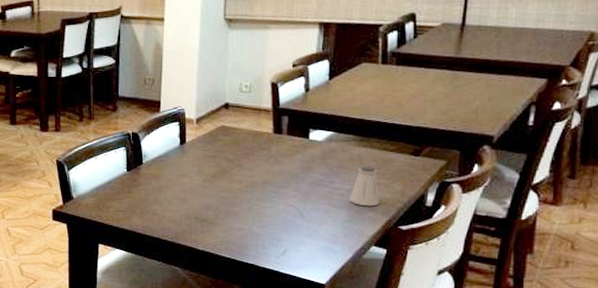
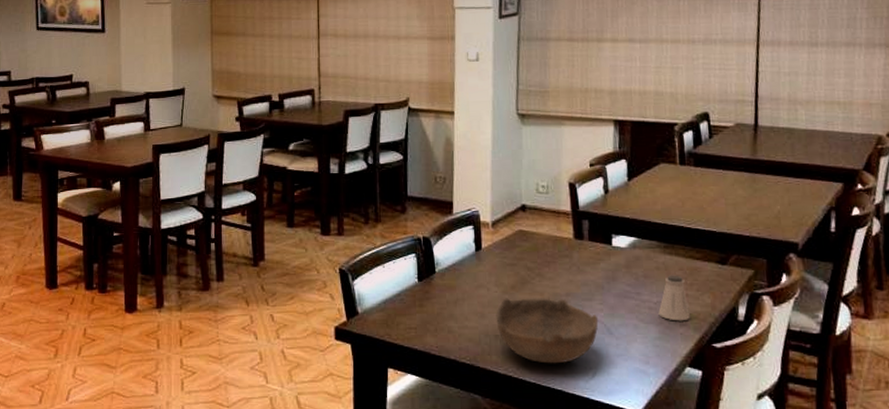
bowl: none [197,185,292,242] -> present [496,298,599,364]

